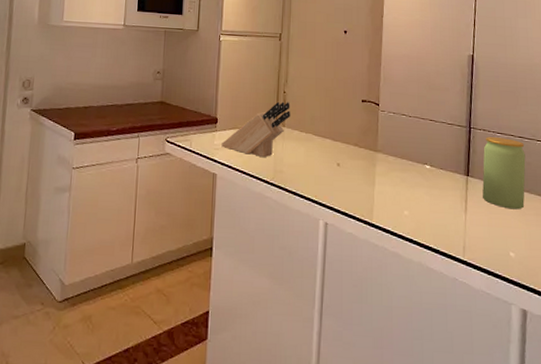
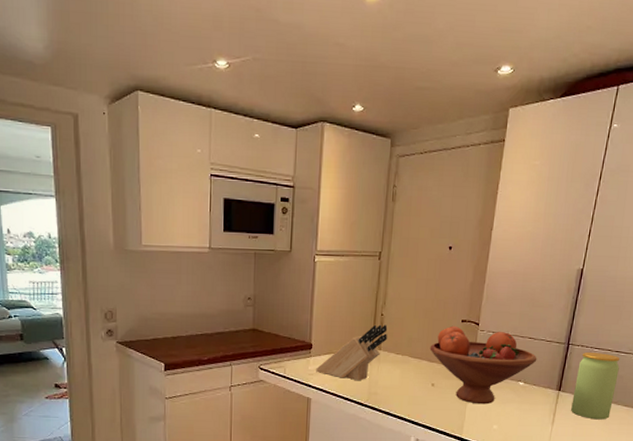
fruit bowl: none [332,105,441,188] -> present [429,325,537,405]

